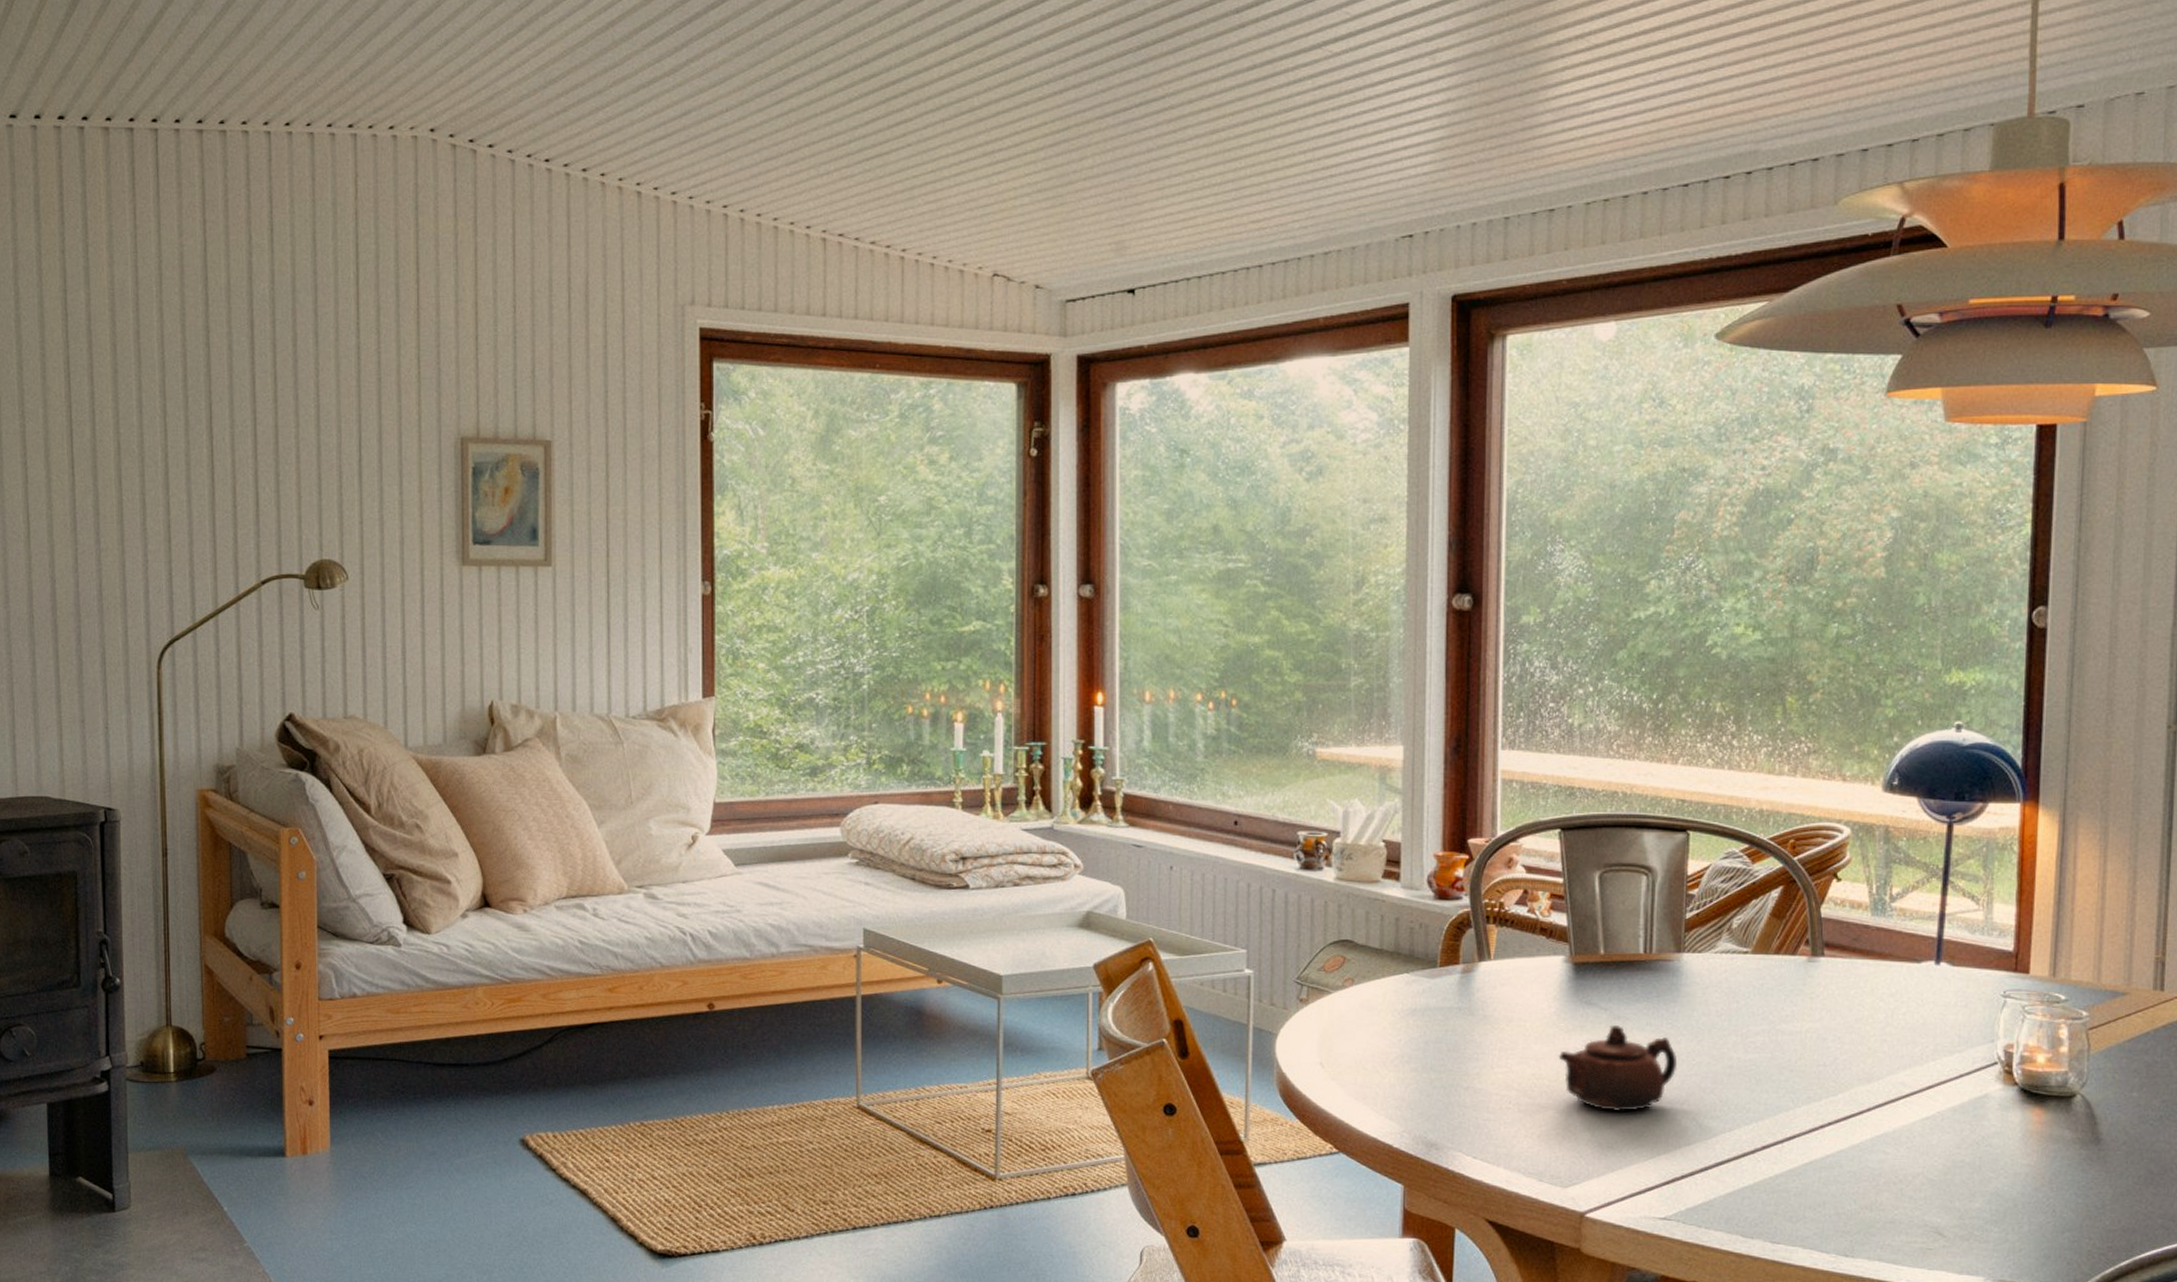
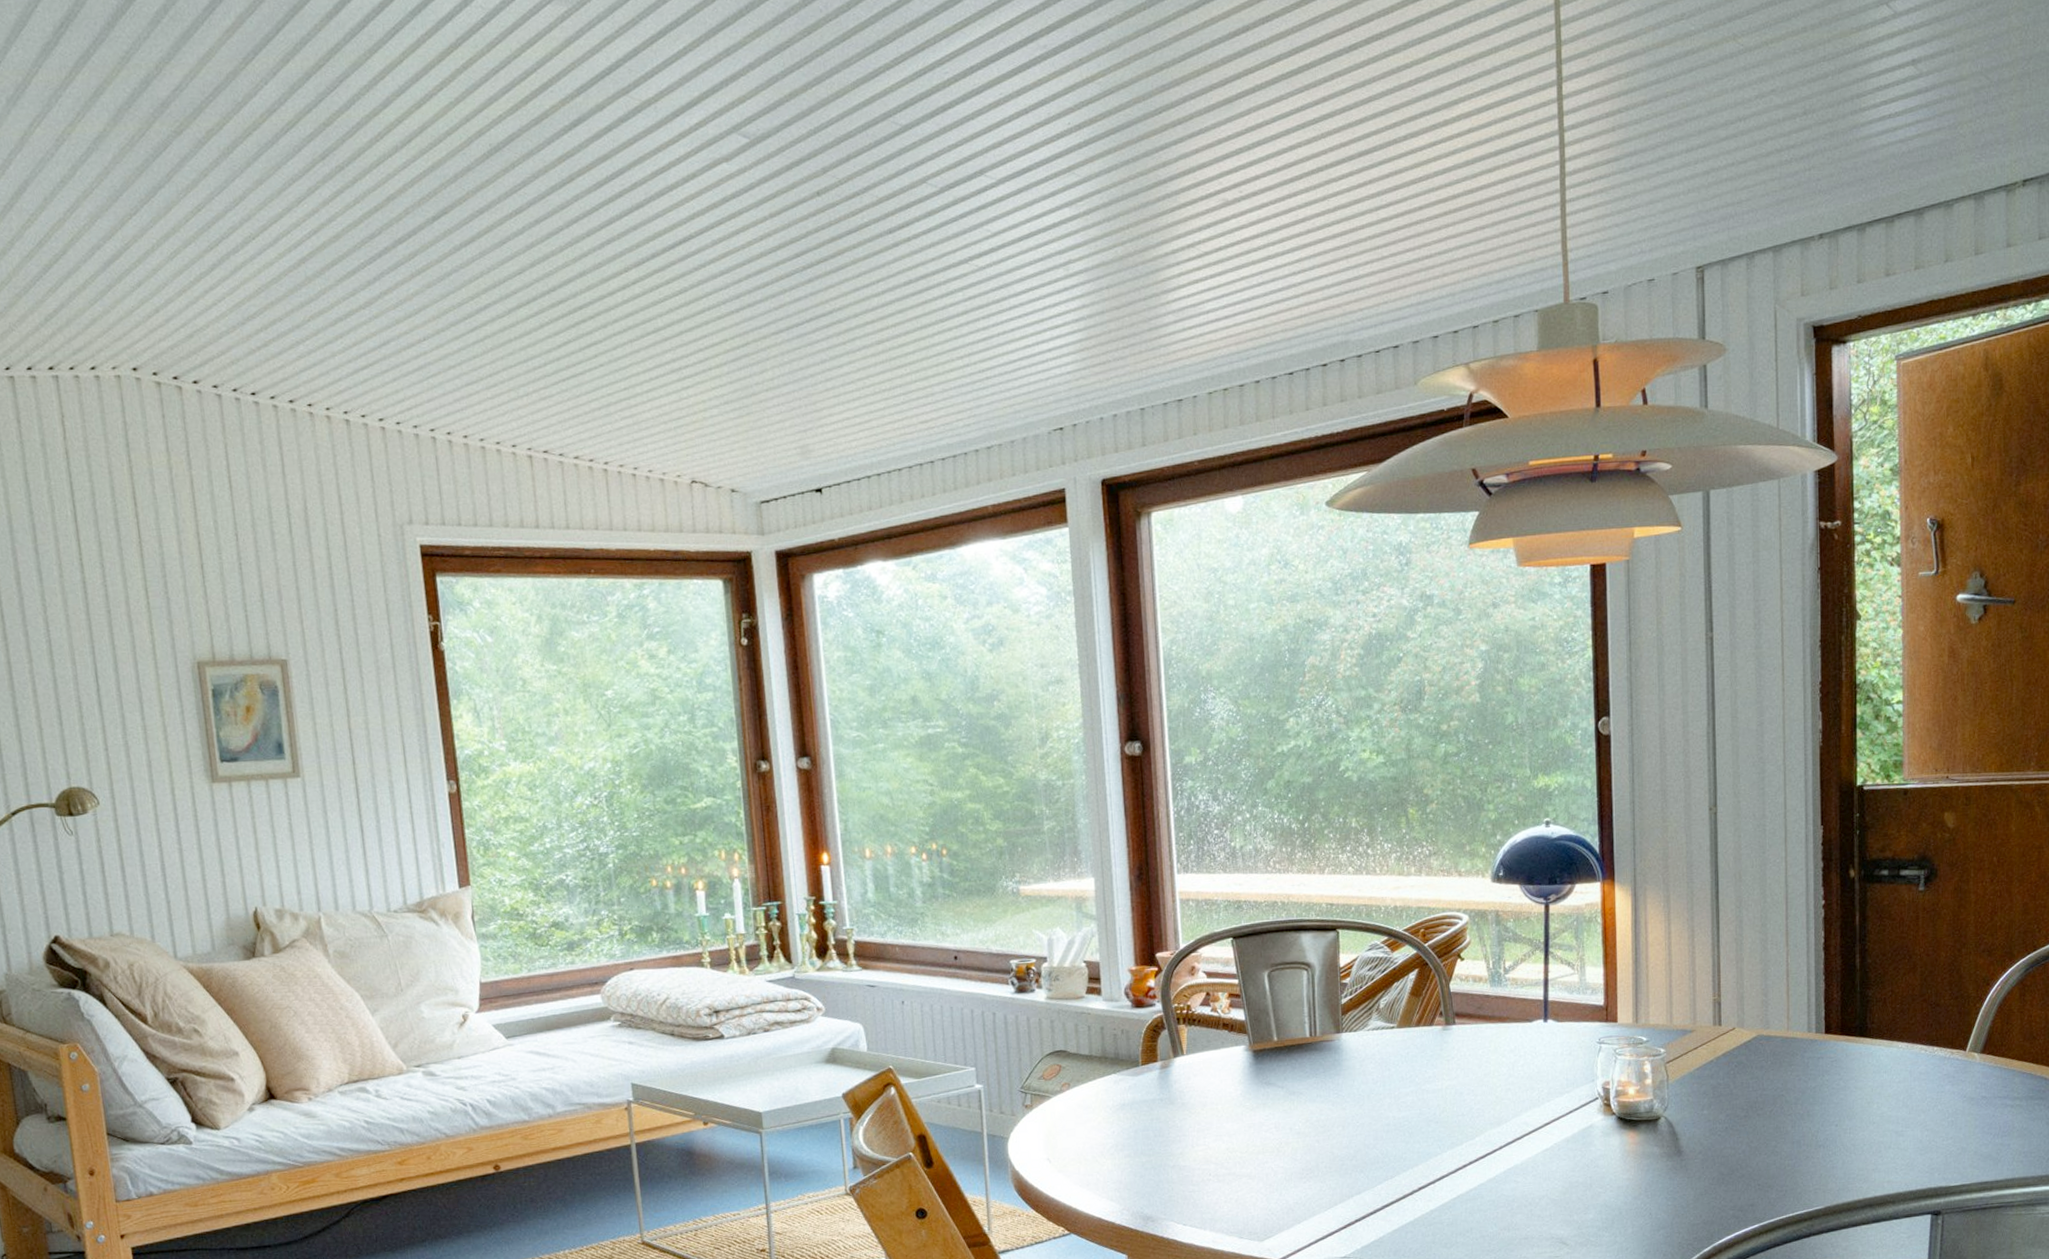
teapot: present [1558,1025,1678,1113] -> none [1246,1100,1345,1173]

